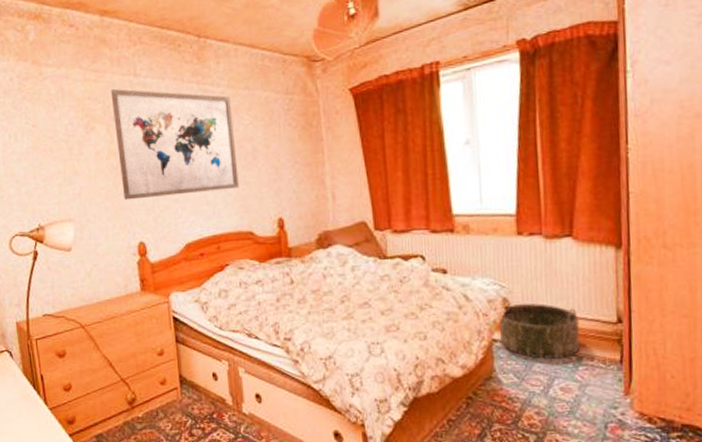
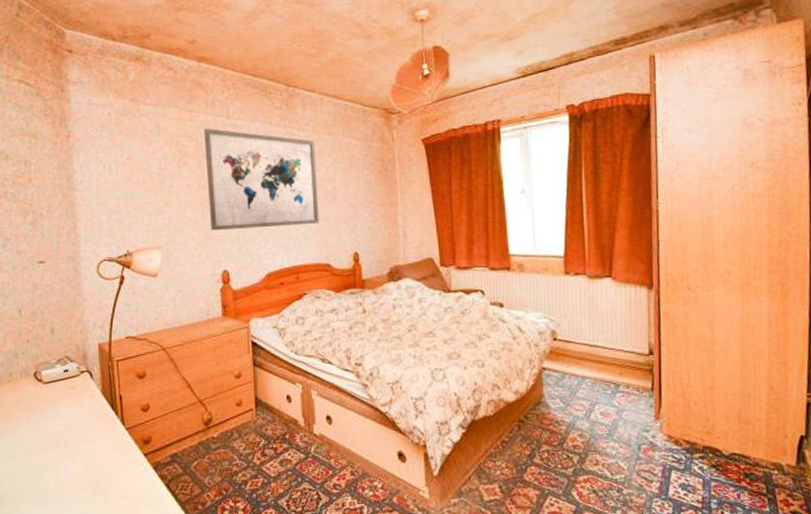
basket: present [499,301,580,359] -> none [548,333,618,386]

